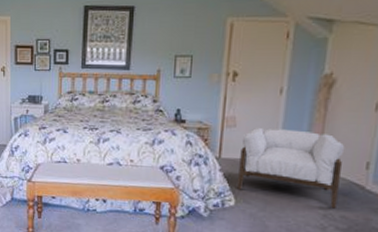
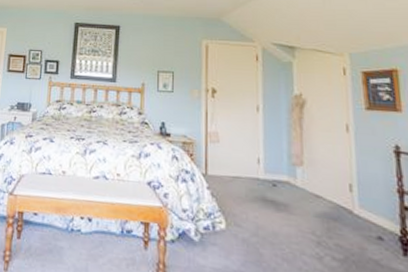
armchair: present [237,128,345,209] -> none [226,144,329,236]

